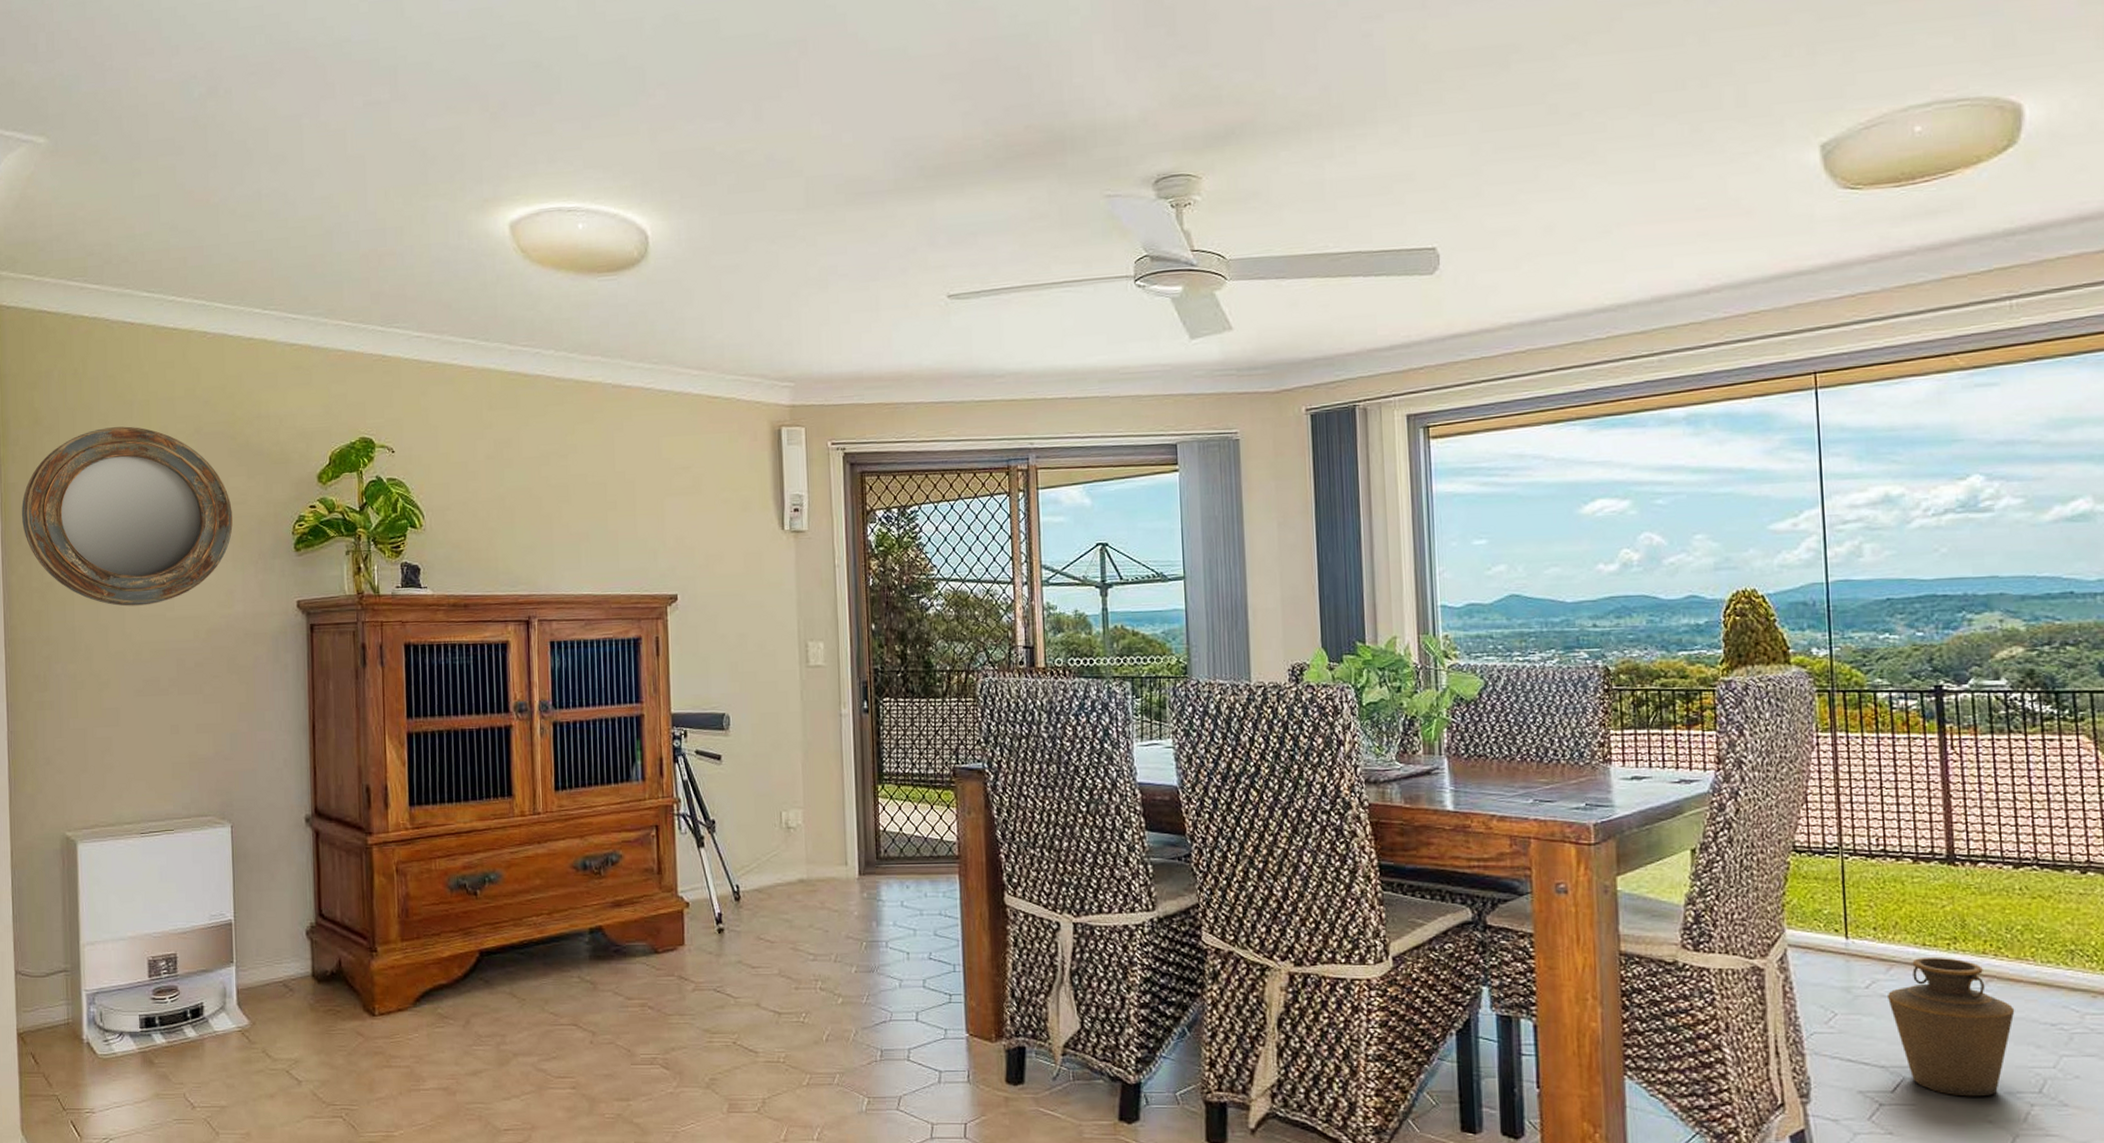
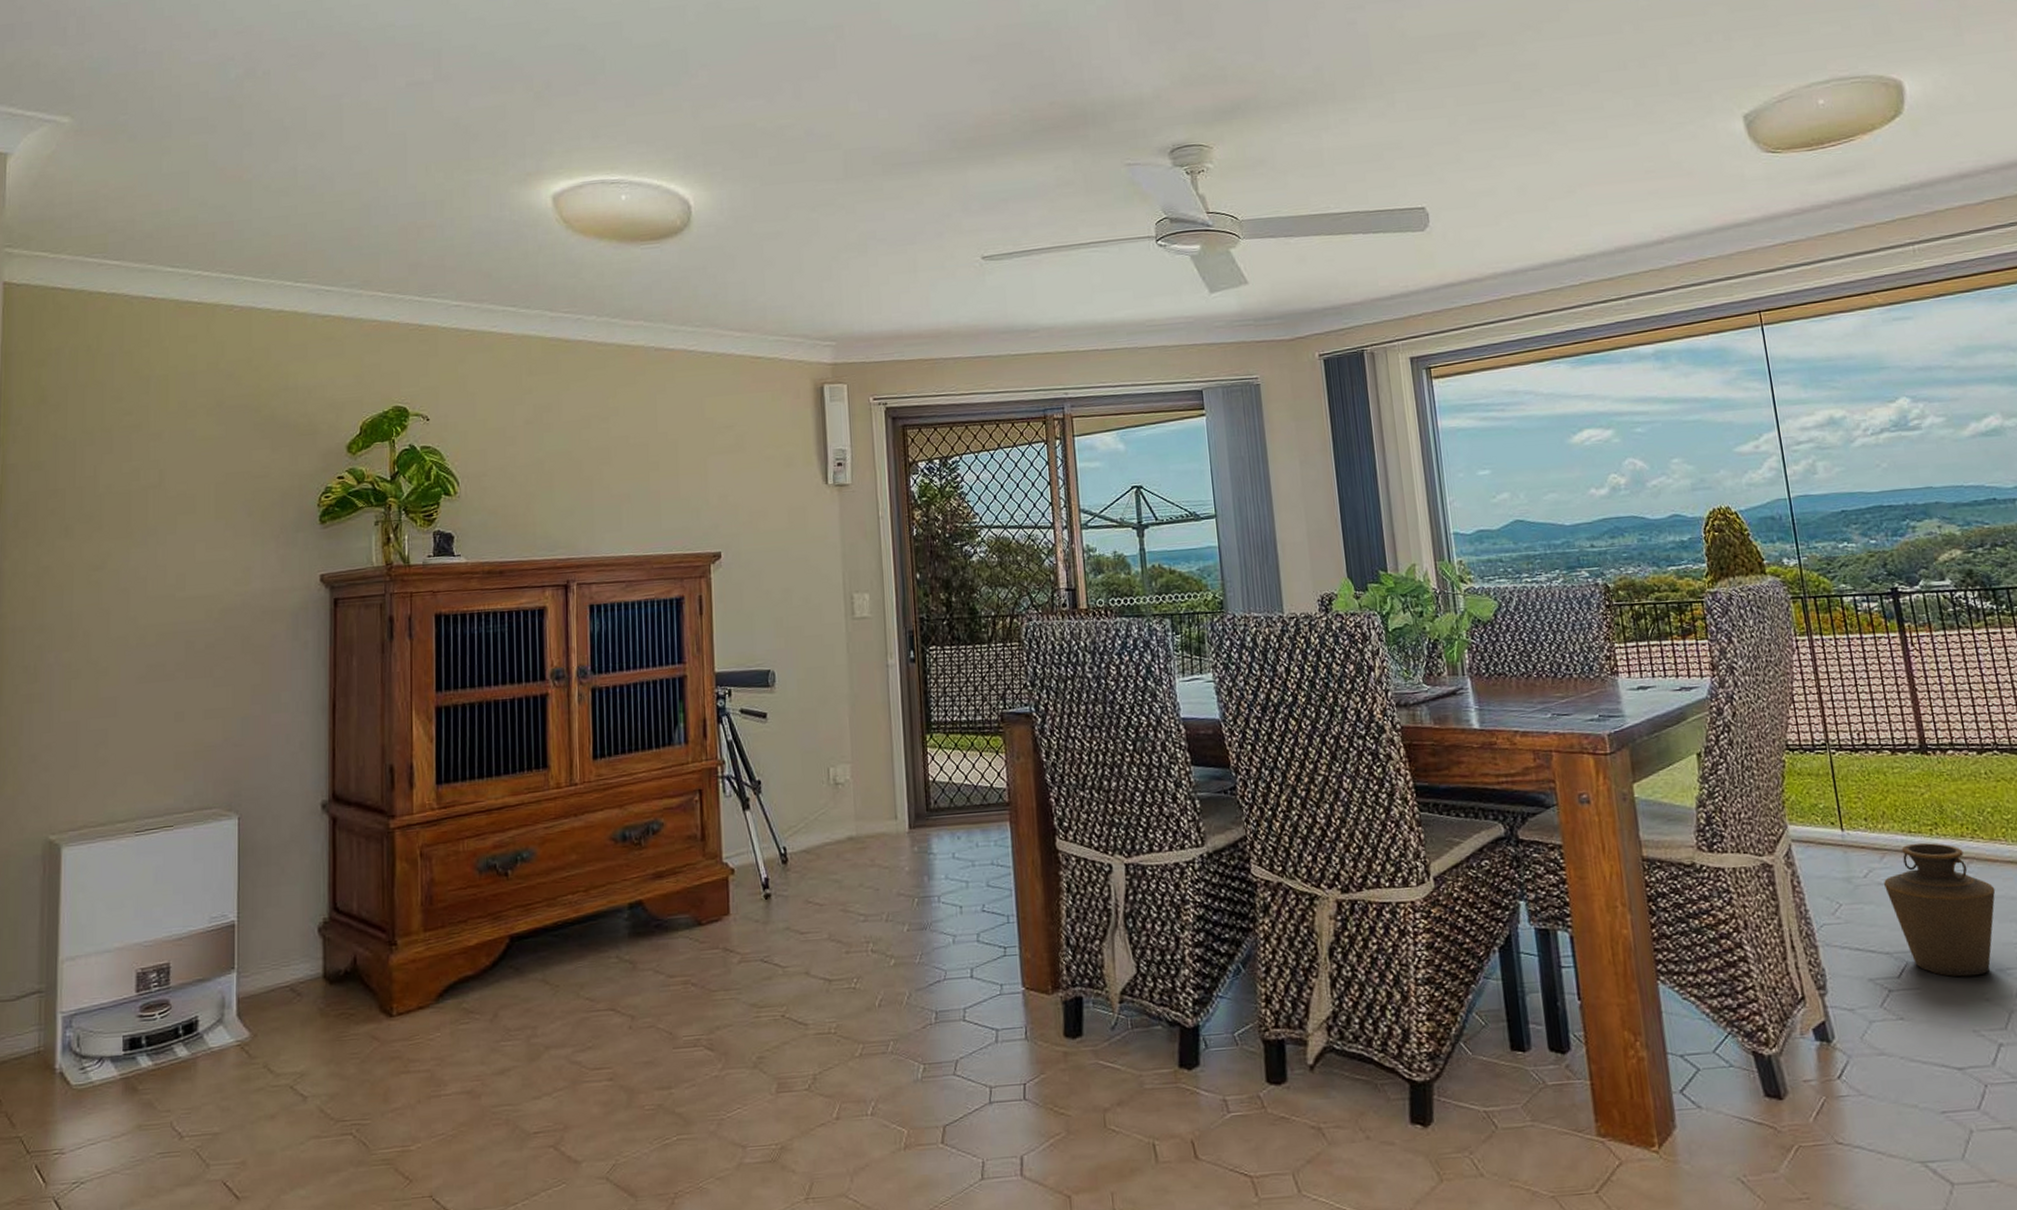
home mirror: present [22,426,233,607] -> none [20,402,253,589]

